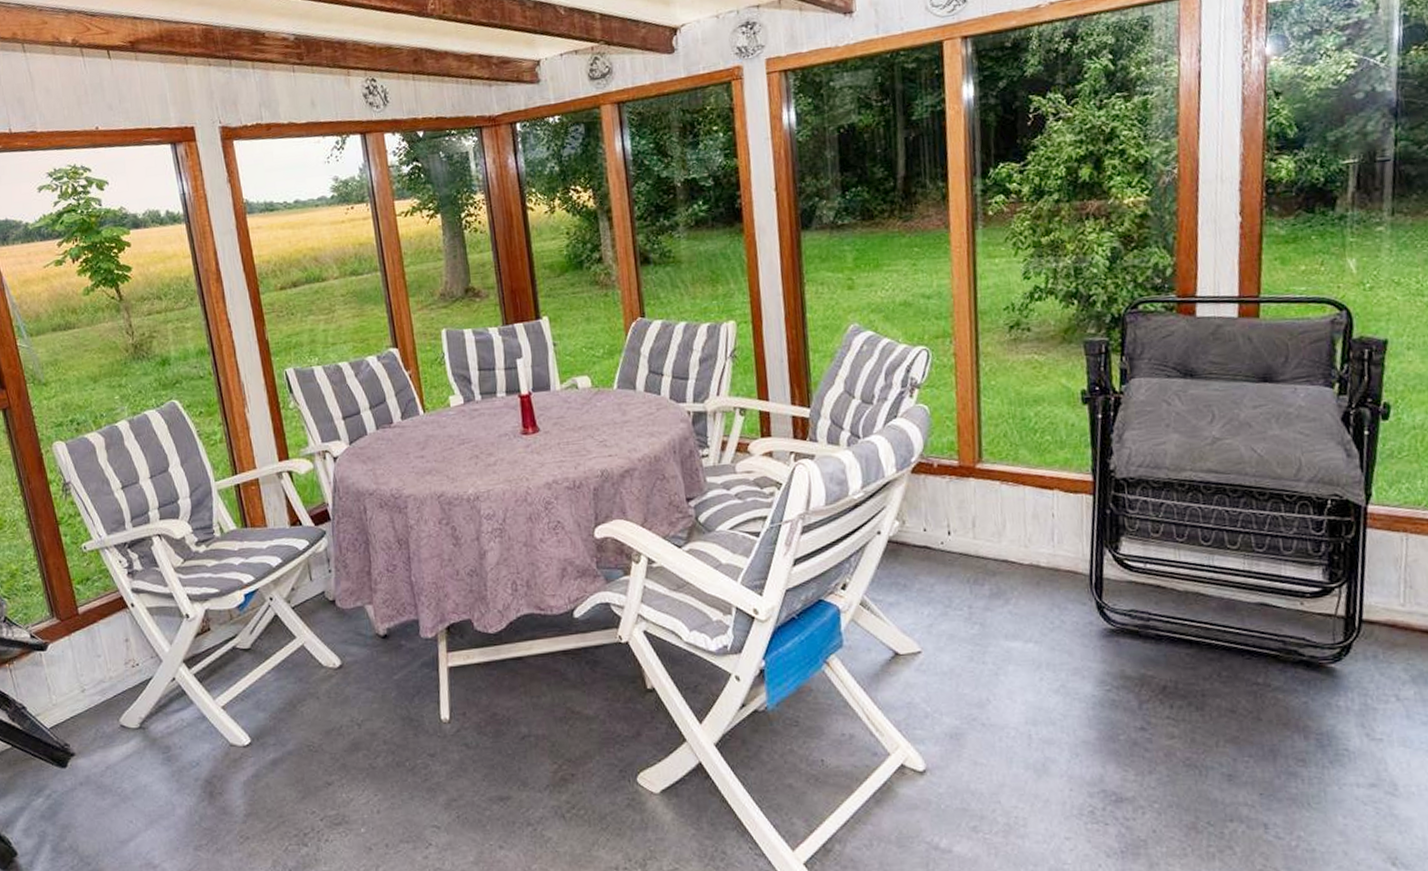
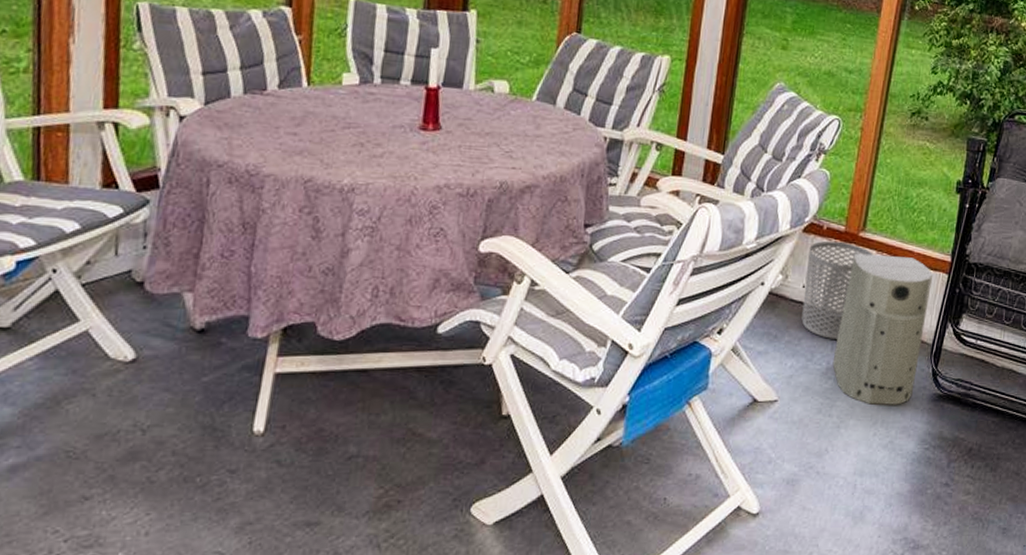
waste bin: none [922,477,998,582] -> present [801,240,874,339]
air purifier: none [974,482,1078,647] -> present [832,253,933,405]

